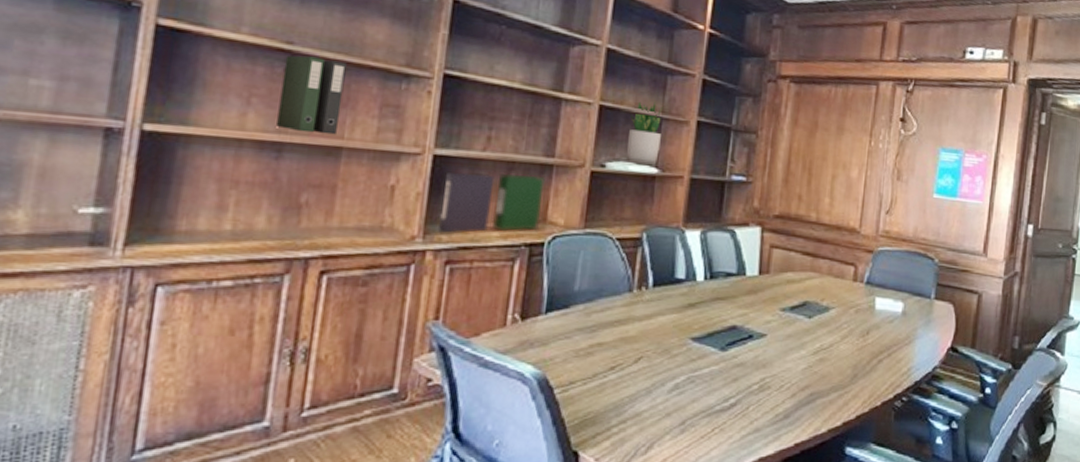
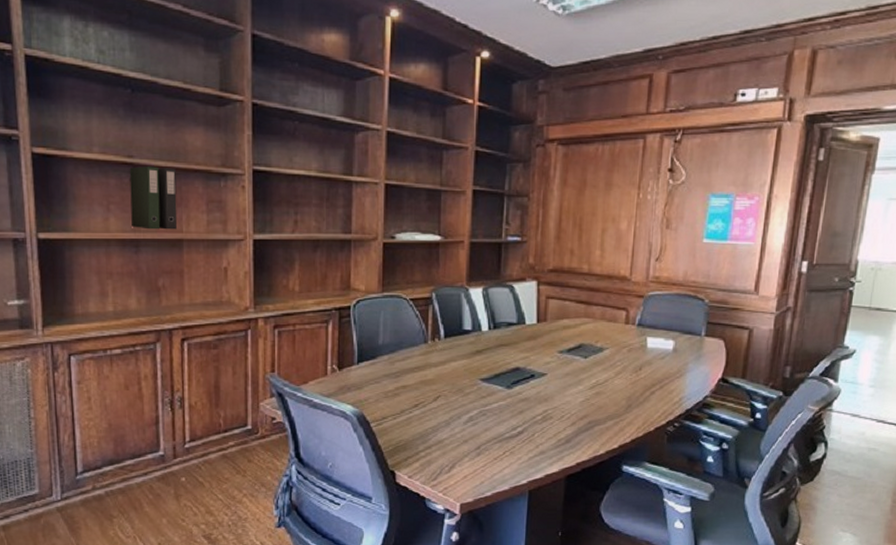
binder: present [438,172,495,233] -> none [264,252,305,303]
binder: present [492,173,545,232] -> none [306,250,346,299]
planter: present [626,101,664,165] -> none [412,176,441,233]

